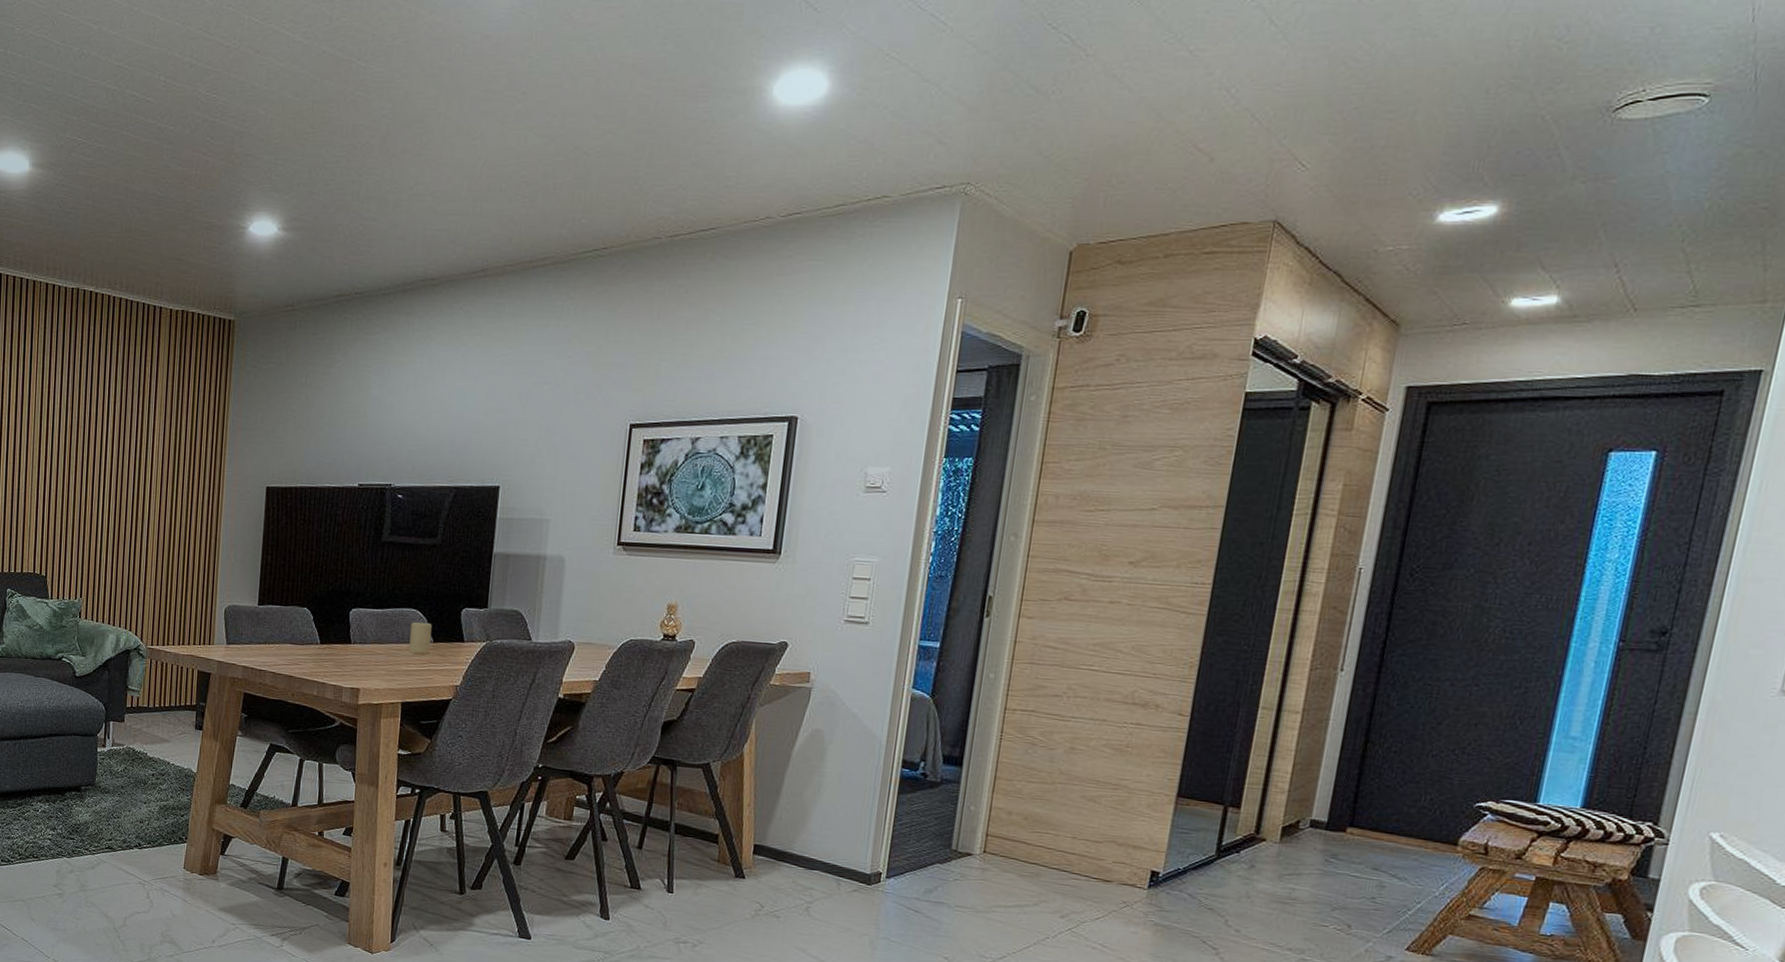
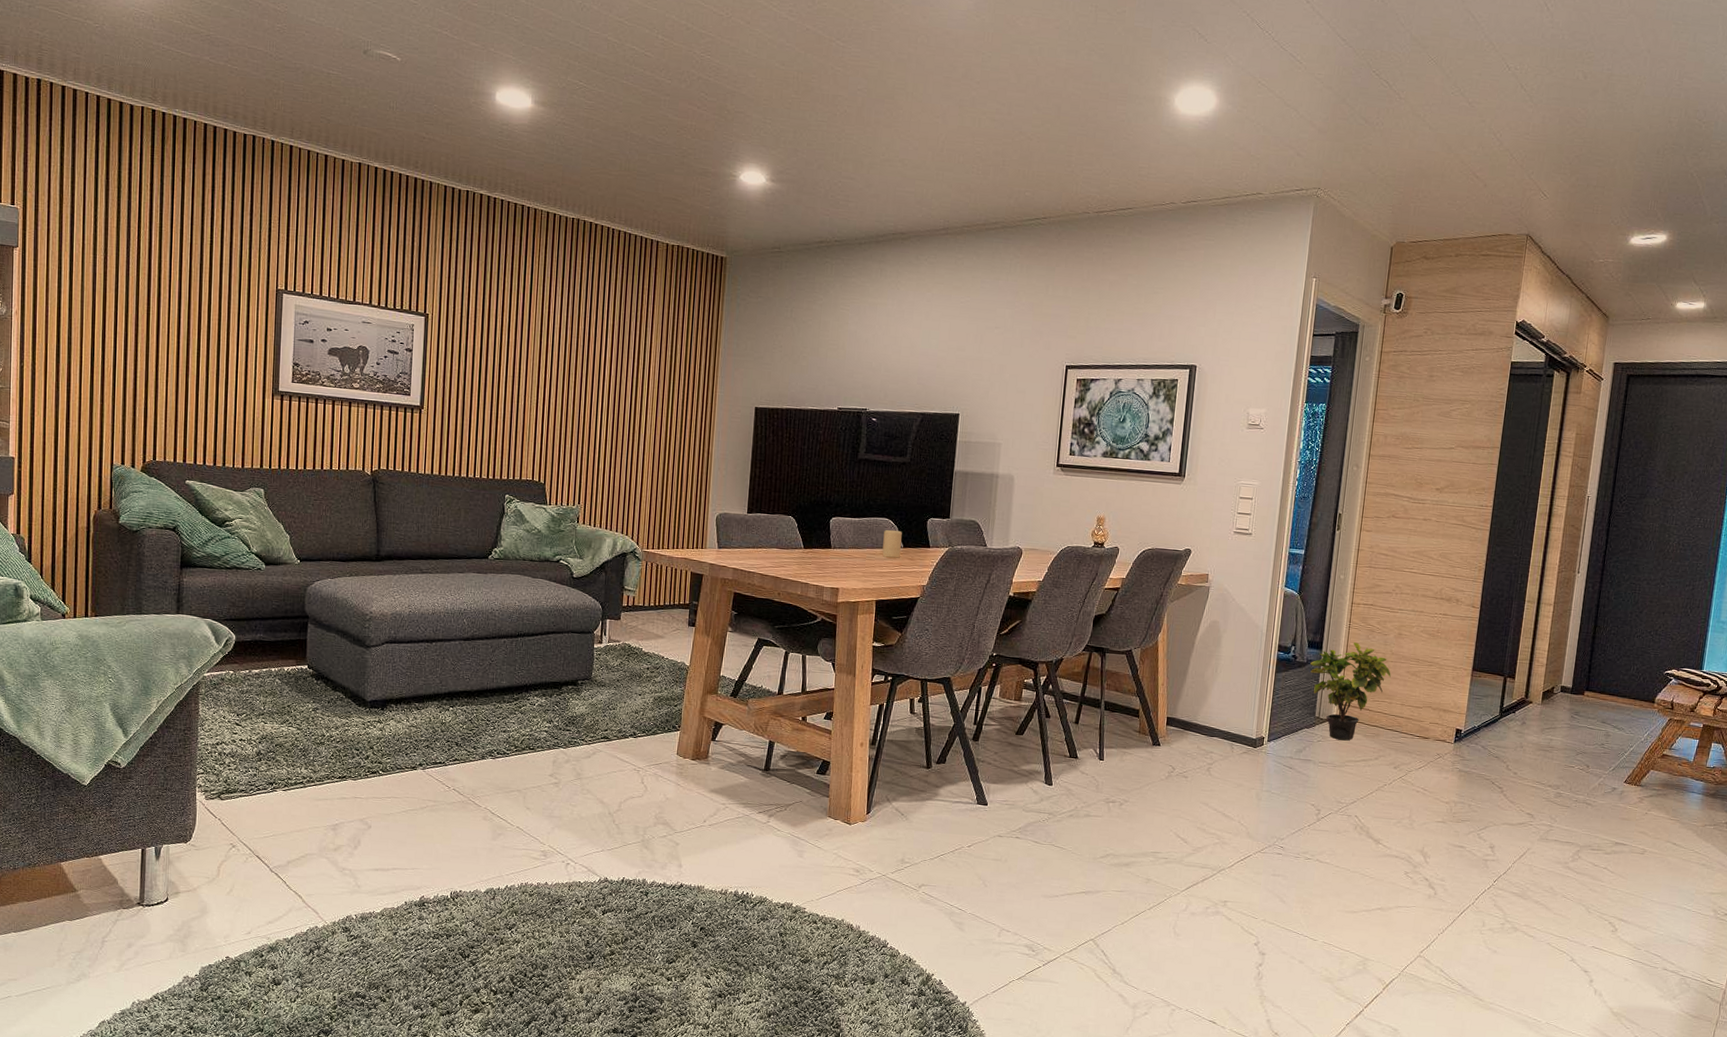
potted plant: none [945,758,1059,881] -> present [1310,642,1391,741]

